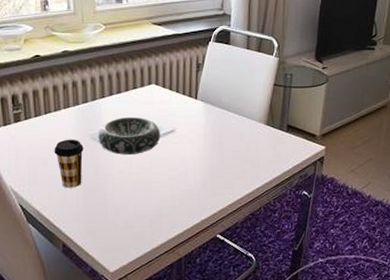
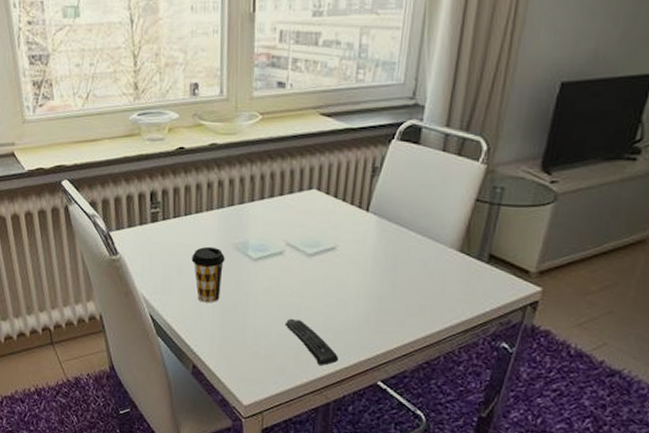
decorative bowl: present [99,117,160,155] -> none [243,227,318,272]
remote control: none [139,192,186,229] -> present [284,318,339,366]

